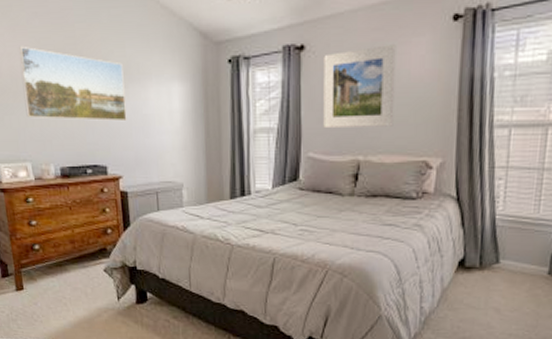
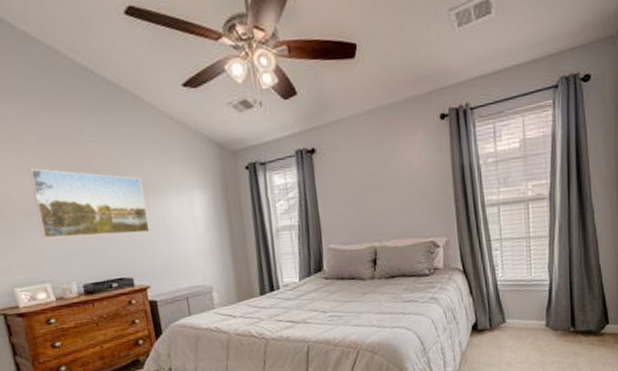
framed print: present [323,45,396,129] -> none [333,143,402,222]

